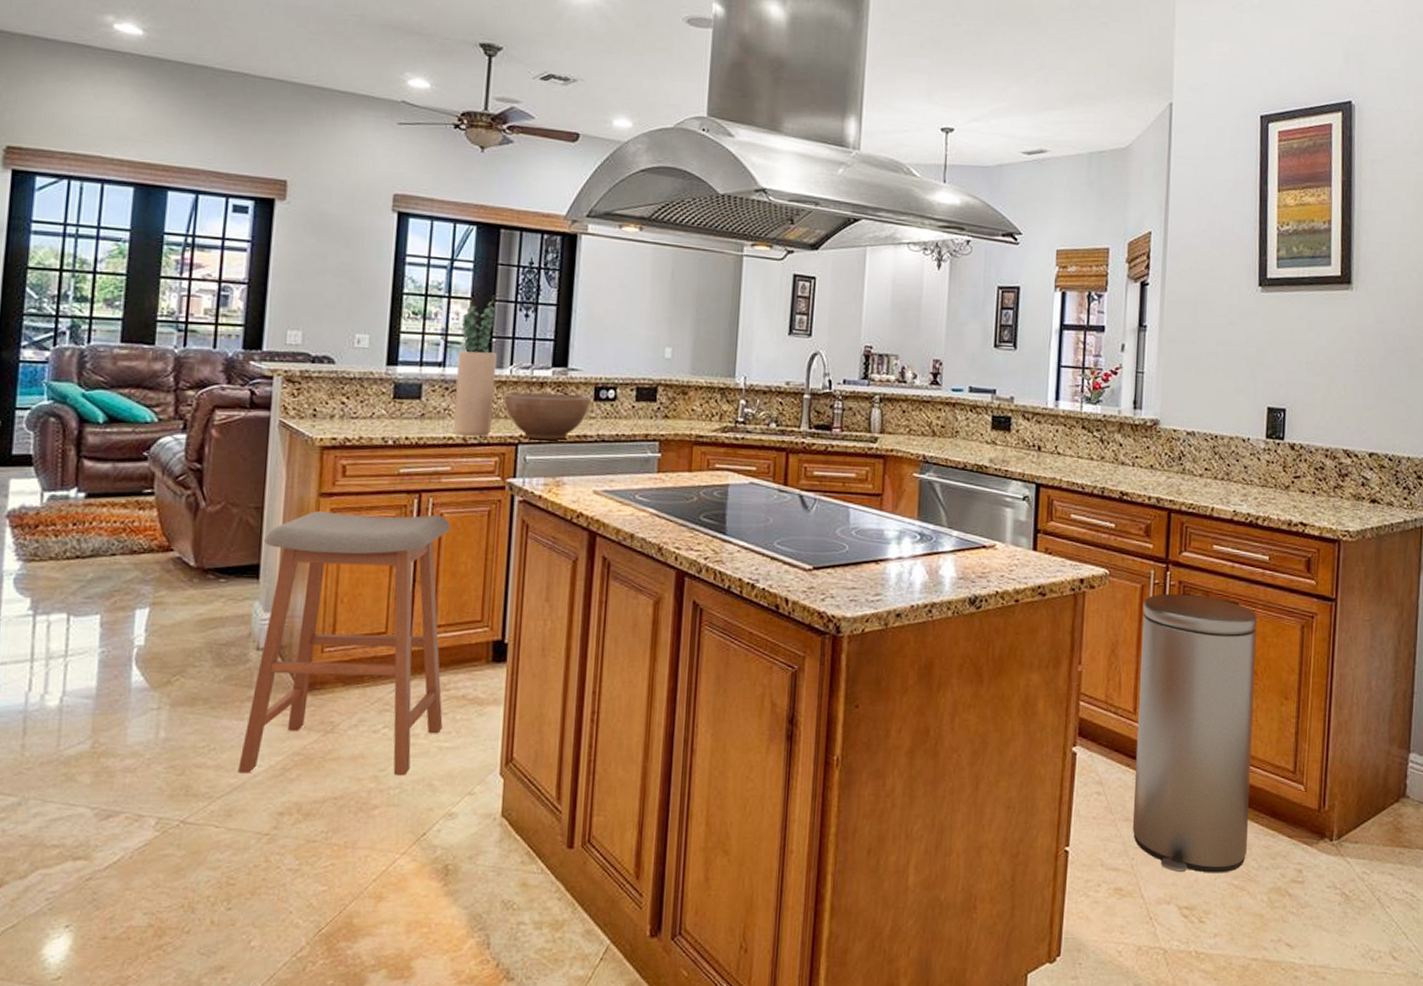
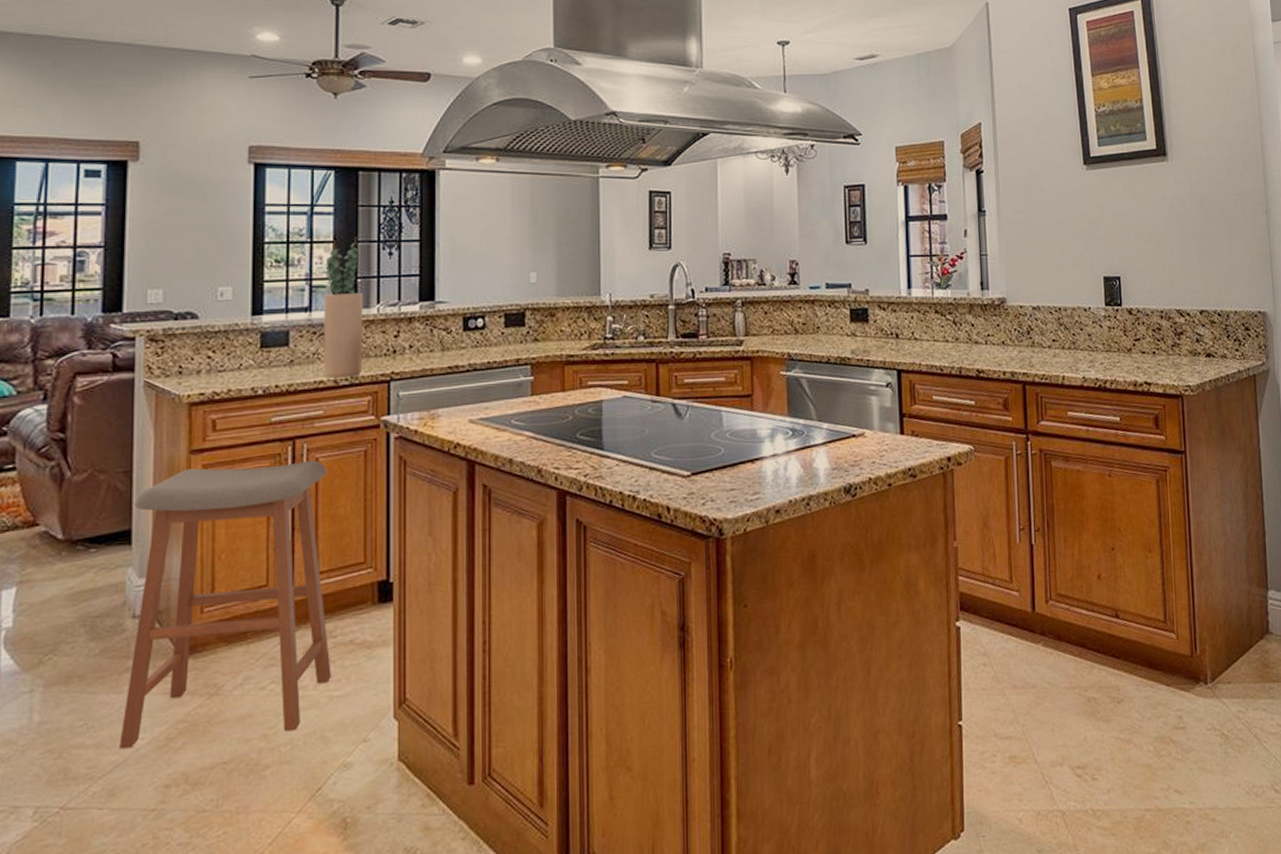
bowl: present [503,392,593,441] -> none [372,327,462,375]
pedal bin: present [1132,593,1258,873] -> none [1008,460,1129,734]

